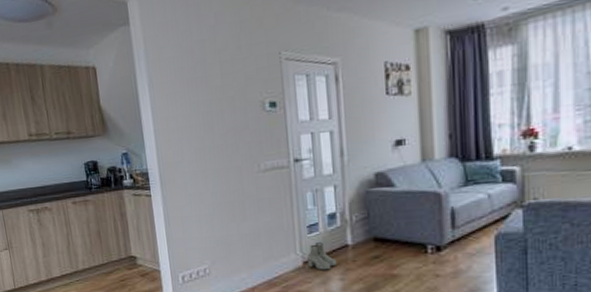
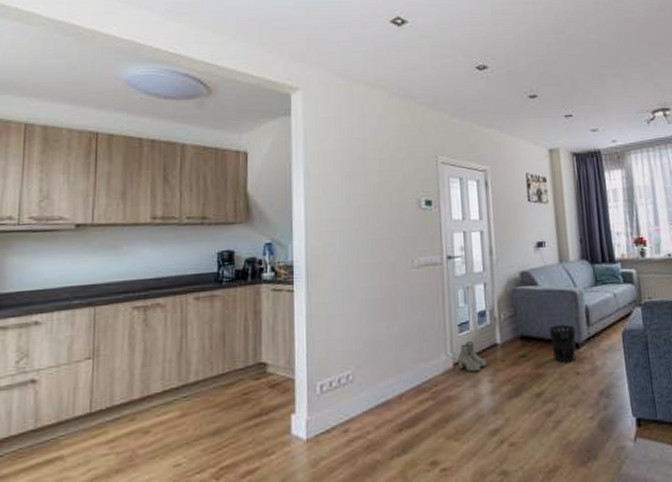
wastebasket: none [406,226,438,266] -> present [548,324,576,363]

